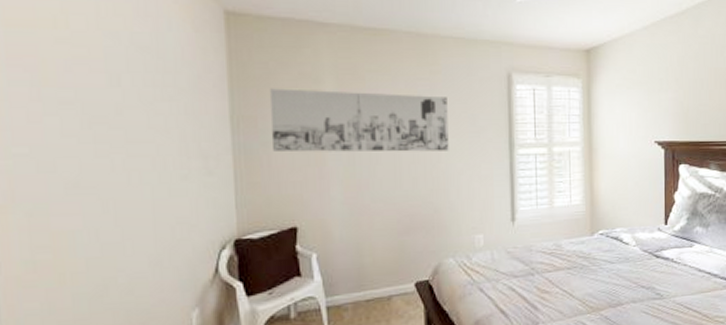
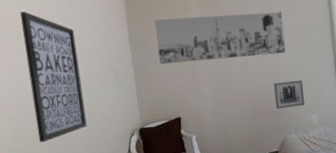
wall art: none [59,55,154,252] -> present [20,11,87,143]
wall art: none [429,187,469,224] -> present [273,79,306,109]

